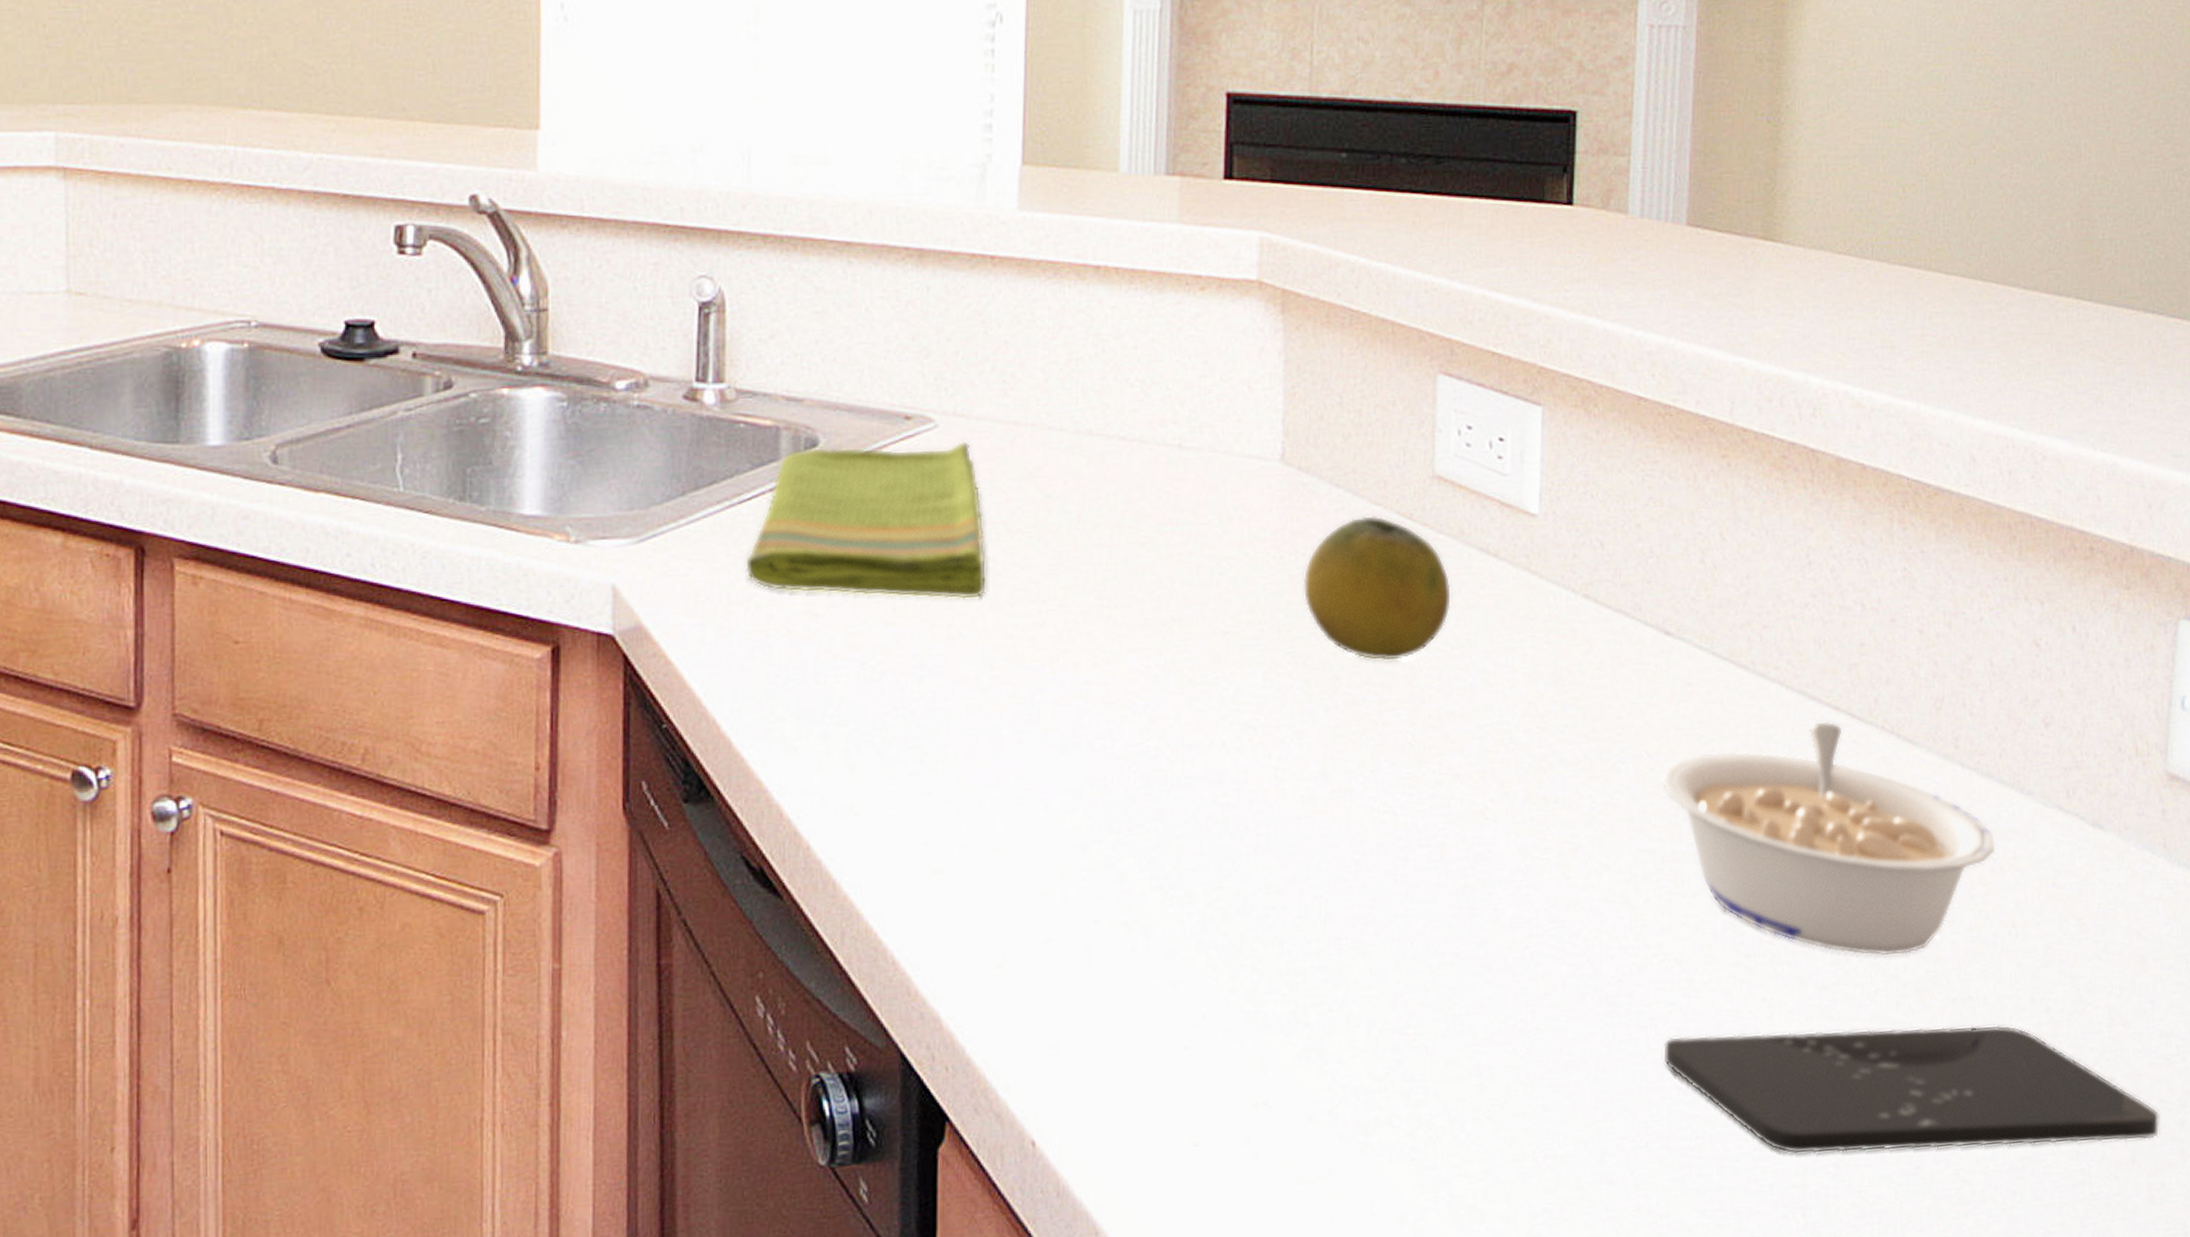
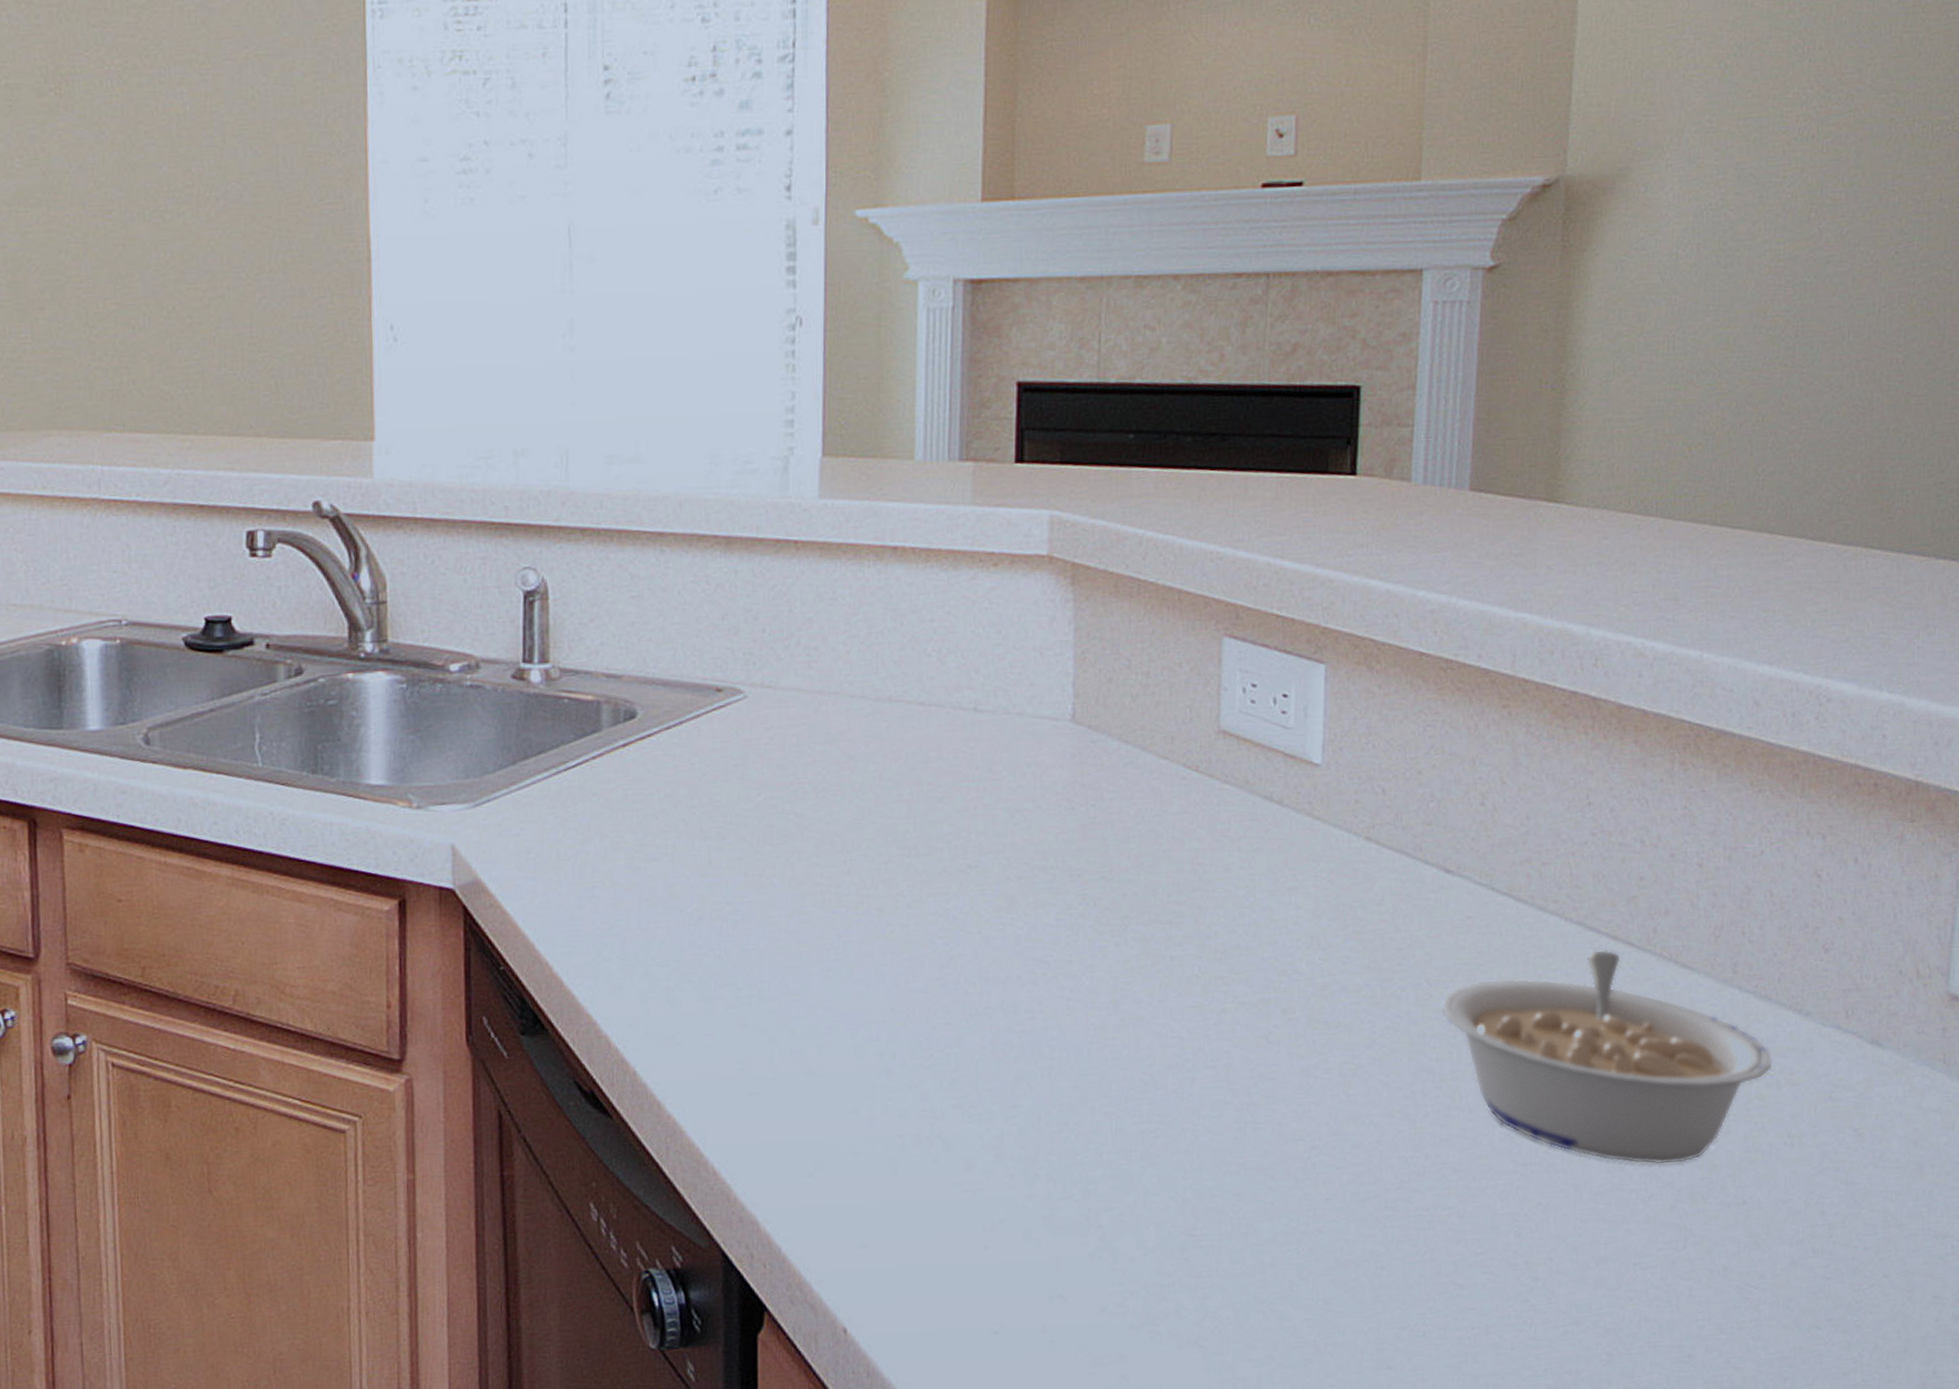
dish towel: present [744,441,987,600] -> none [571,709,795,853]
fruit: present [1303,515,1452,662] -> none [1093,768,1237,902]
smartphone: present [1663,1024,2160,1155] -> none [1441,1227,1934,1344]

